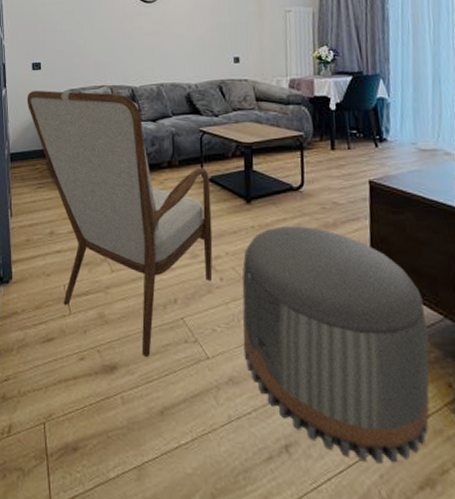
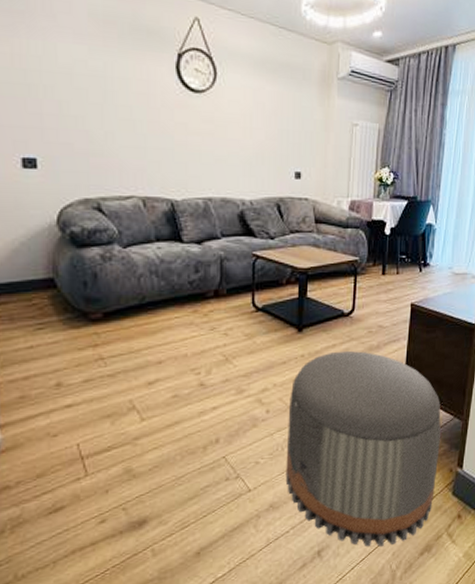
armchair: present [27,91,213,357] -> none [14,198,261,503]

